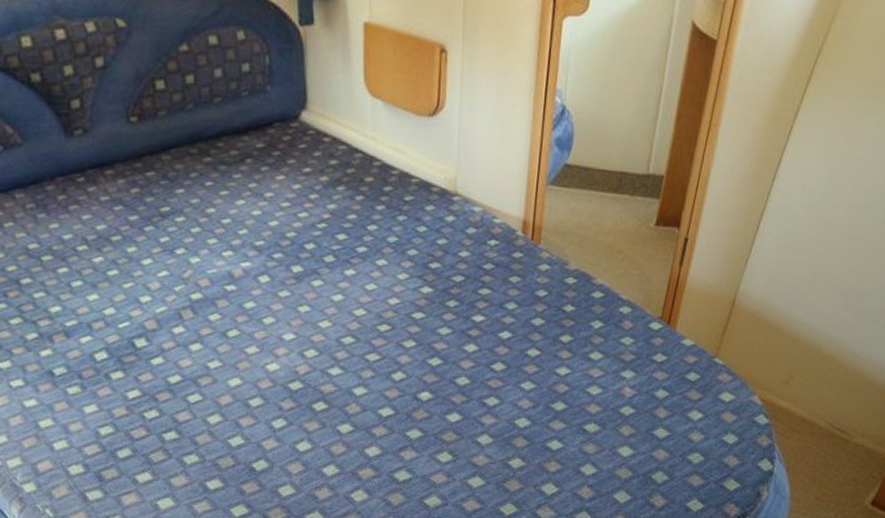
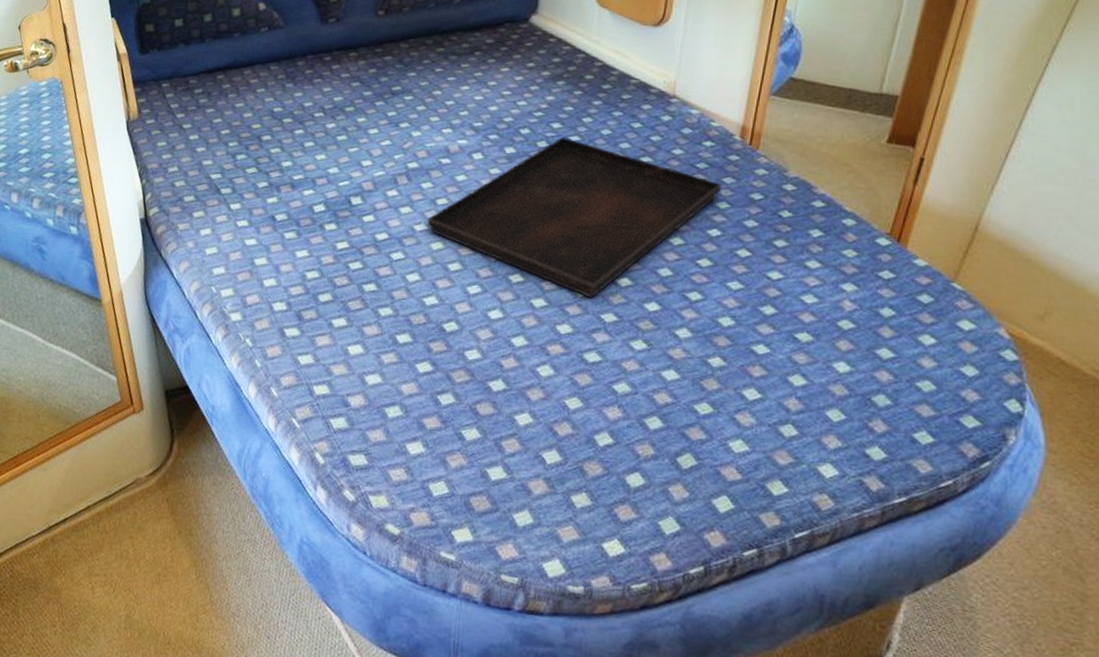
serving tray: none [220,249,509,417] -> present [427,137,722,298]

